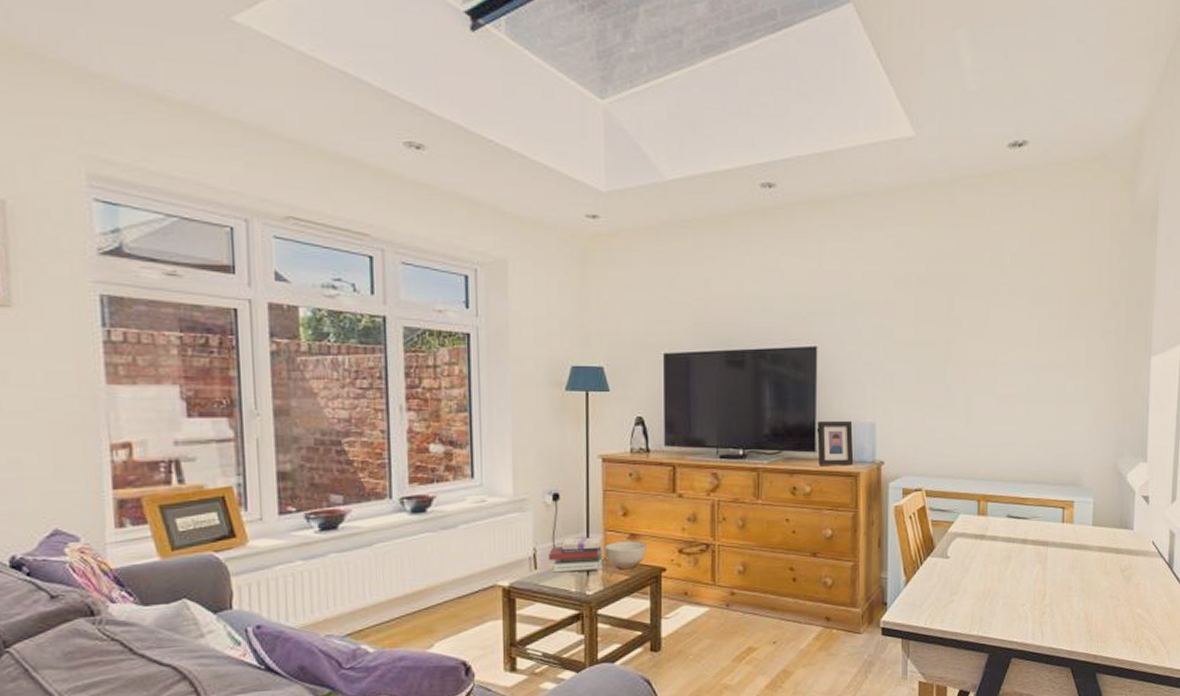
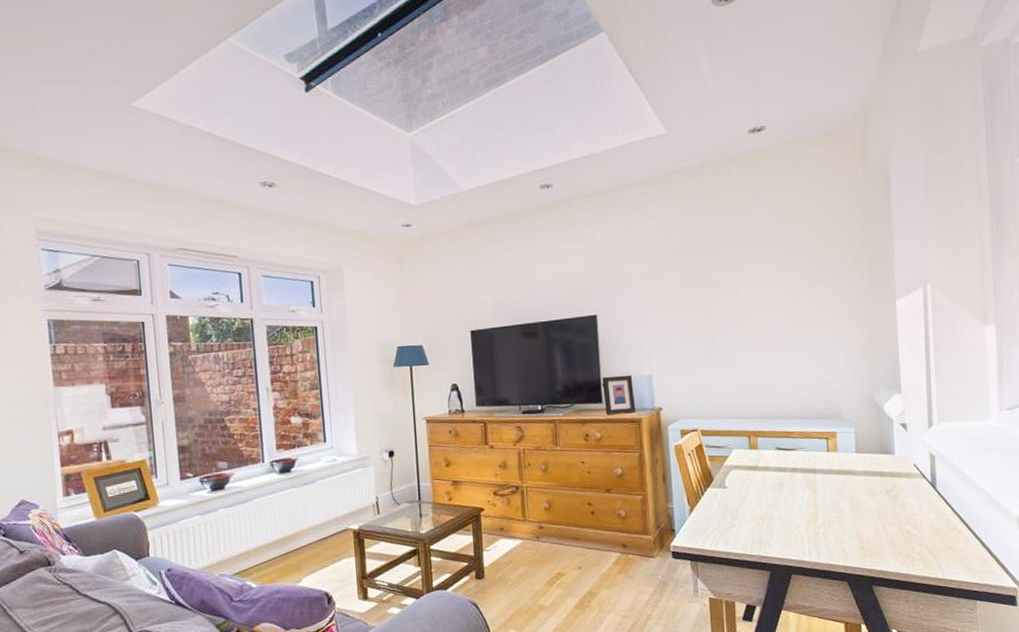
books: present [549,536,604,573] -> none [388,484,433,516]
bowl: present [605,541,646,570] -> none [433,486,467,512]

